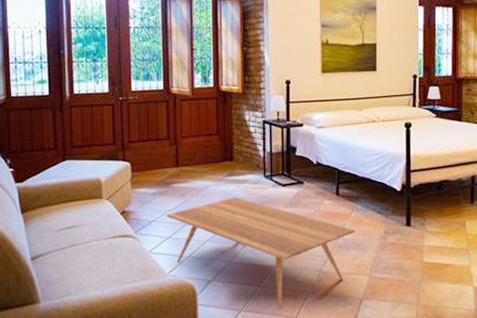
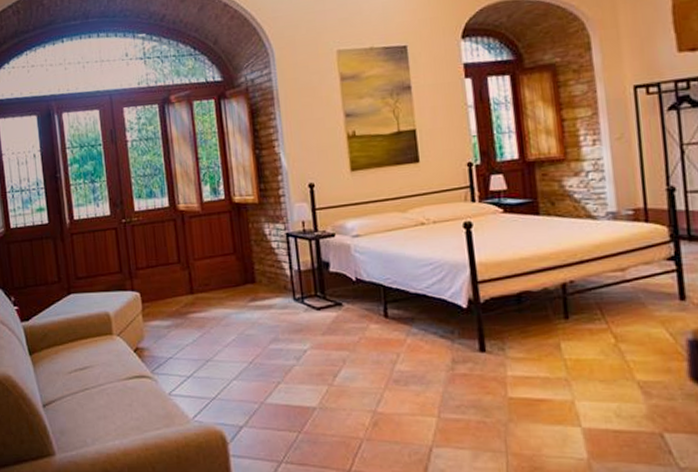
coffee table: present [166,196,355,310] -> none [184,325,413,462]

